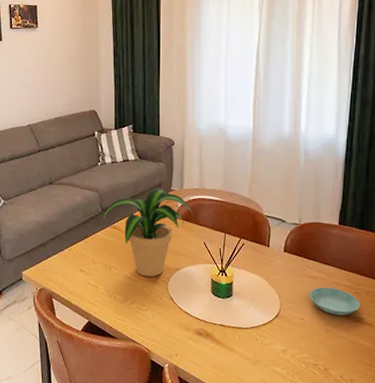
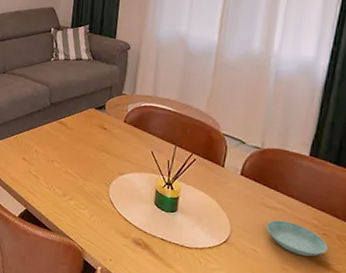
potted plant: present [103,187,193,277] -> none [50,89,143,178]

